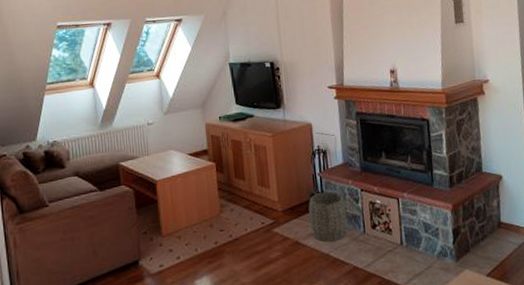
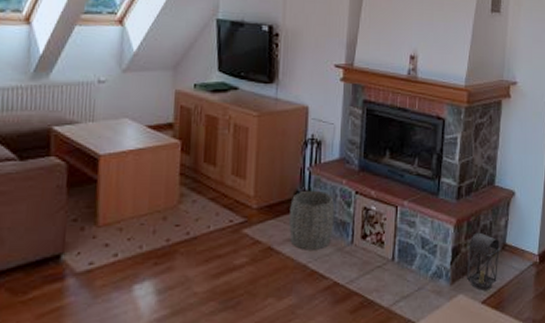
lantern: none [466,198,498,265] -> present [467,215,501,291]

